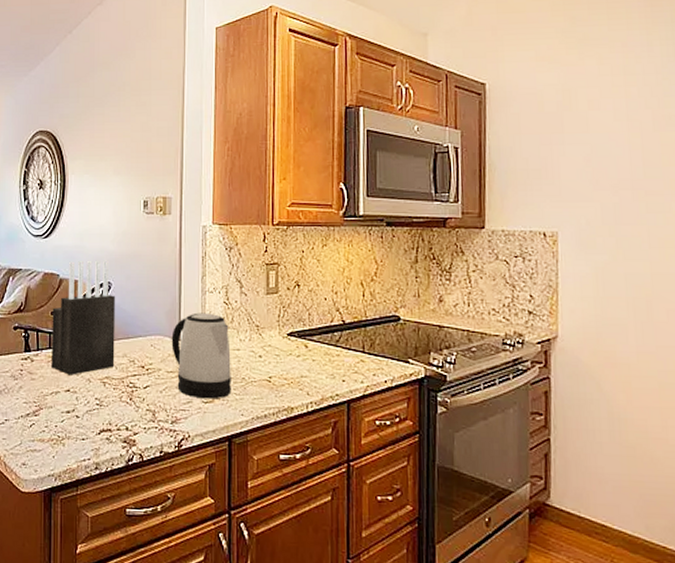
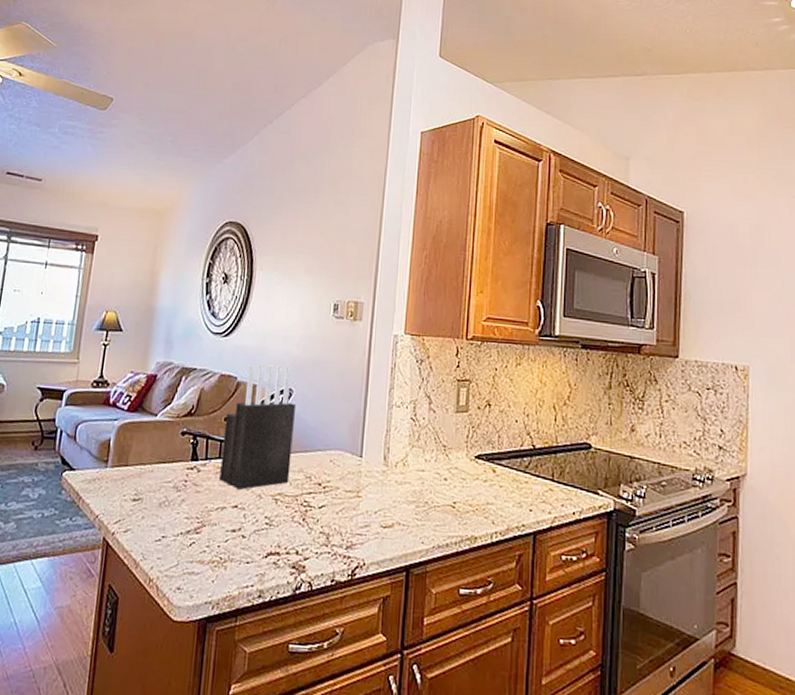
kettle: present [171,312,231,399] -> none [352,427,415,524]

